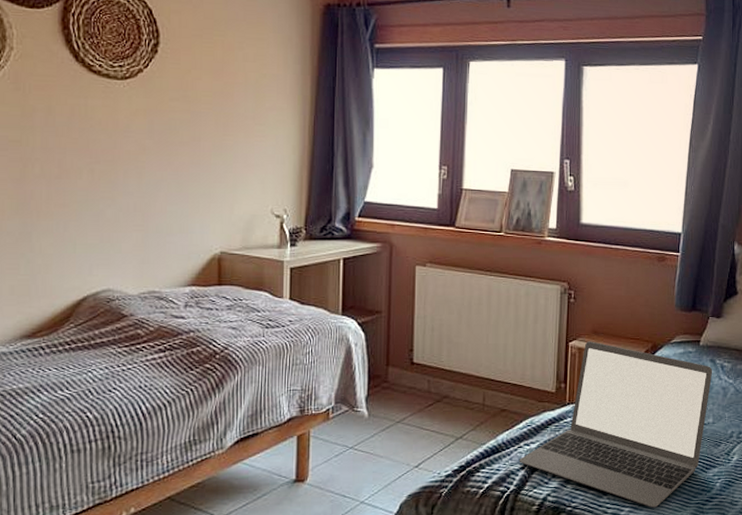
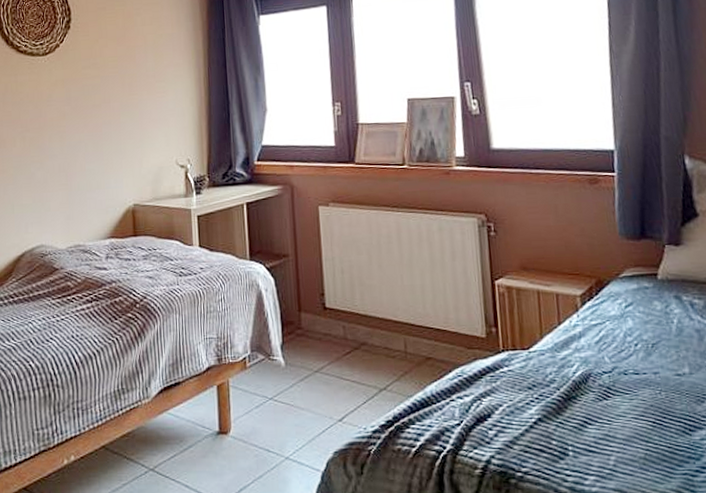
laptop: present [519,341,713,508] -> none [452,278,681,477]

